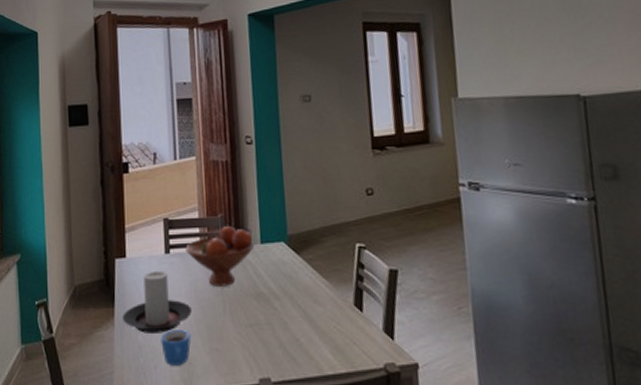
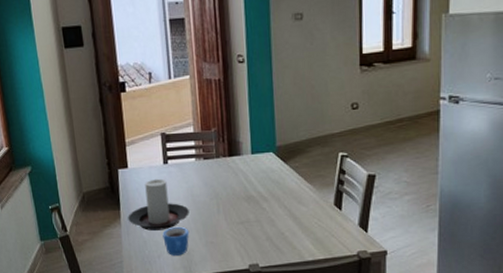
fruit bowl: present [185,226,255,287] -> none [182,139,246,191]

